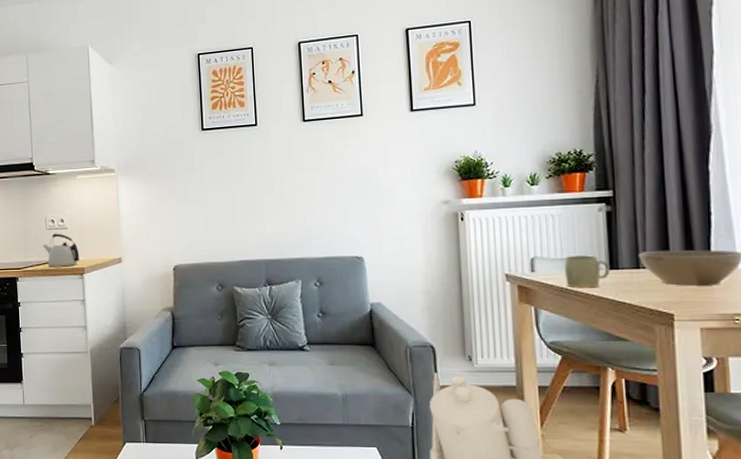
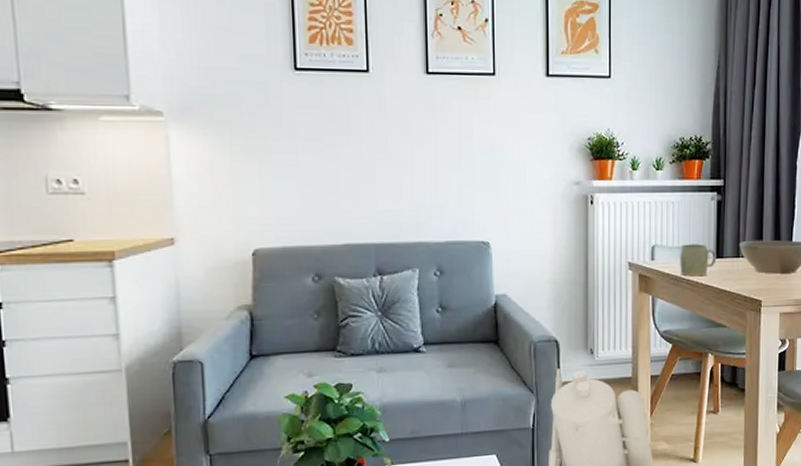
kettle: present [42,233,80,268] -> none [41,200,107,252]

